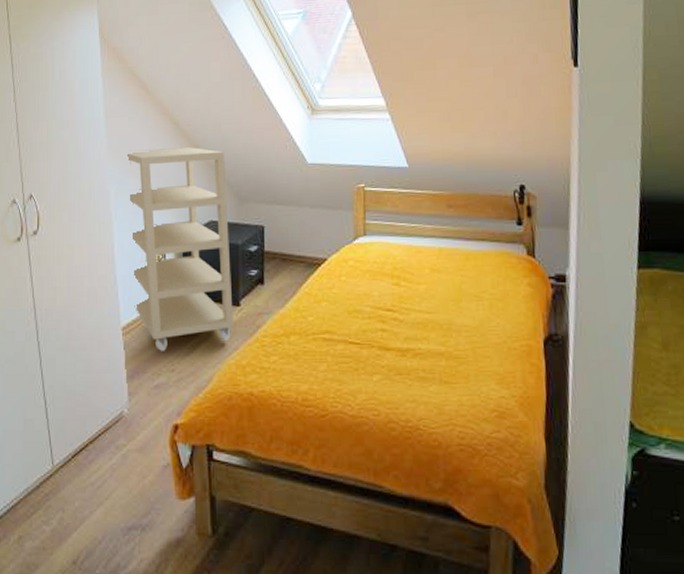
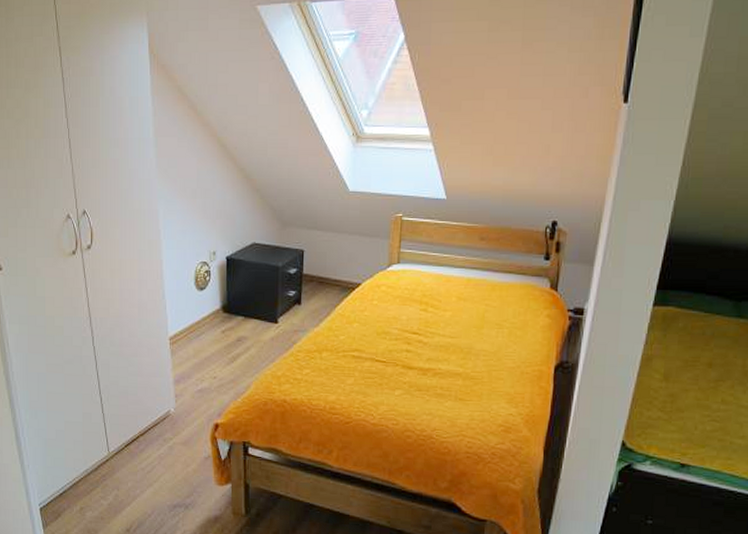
shelving unit: present [127,147,234,351] -> none [176,171,272,360]

